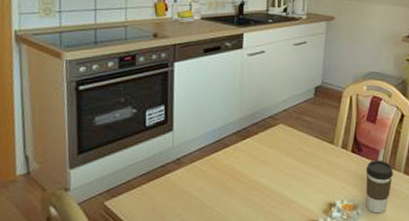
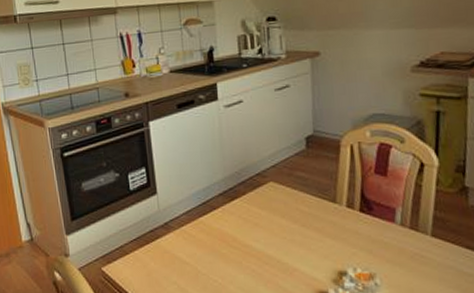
coffee cup: present [366,159,393,214] -> none [380,220,417,285]

